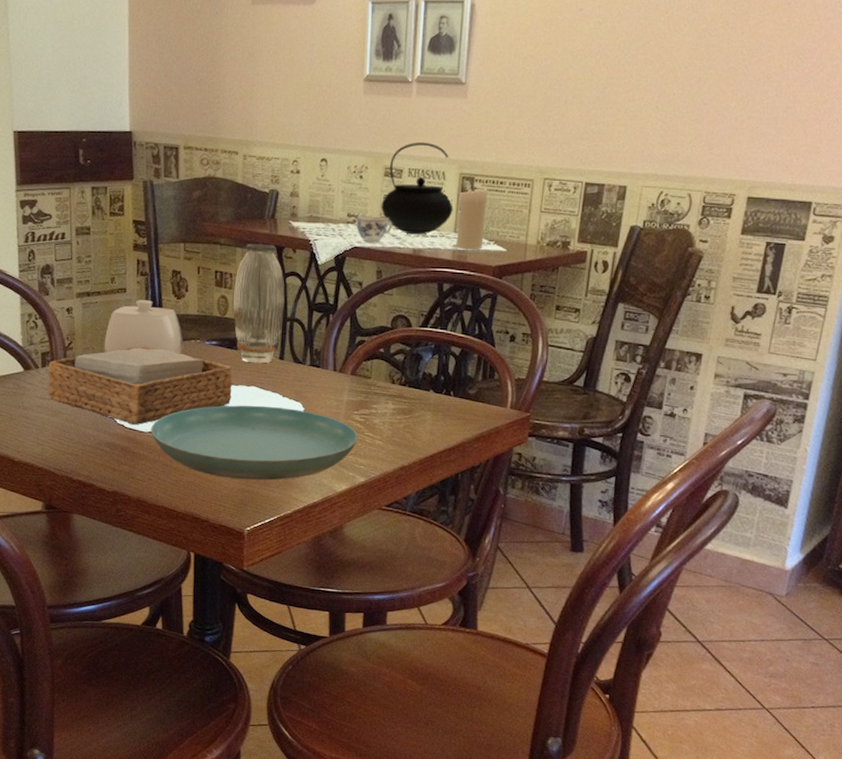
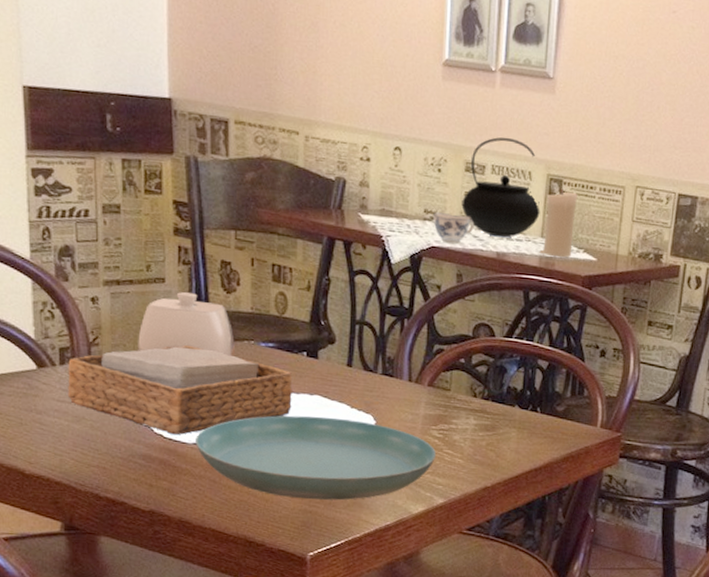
vase: present [233,243,285,364] -> none [294,236,353,370]

